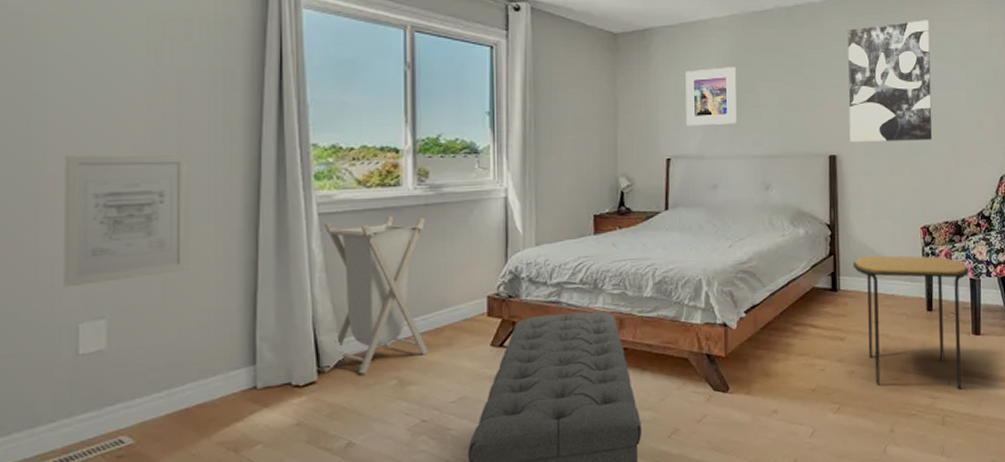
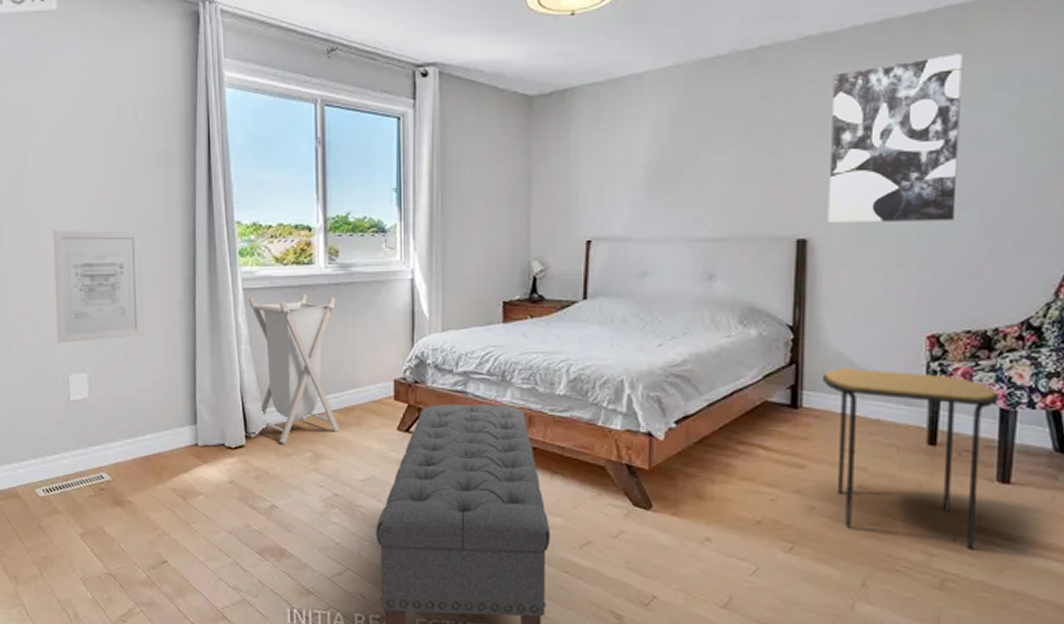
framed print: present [685,67,737,127] -> none [612,130,675,203]

